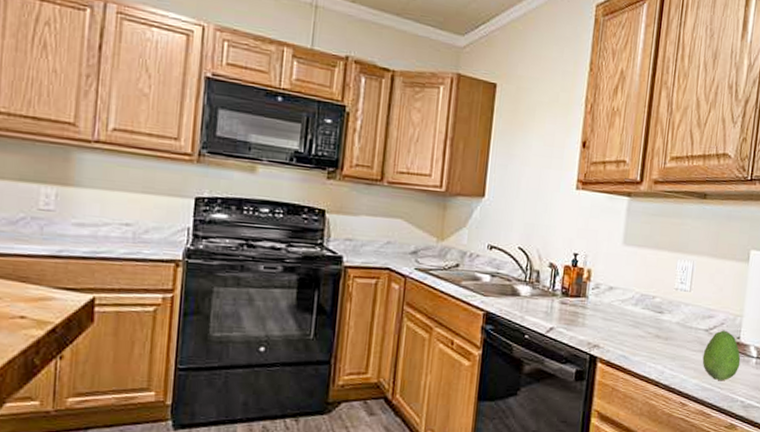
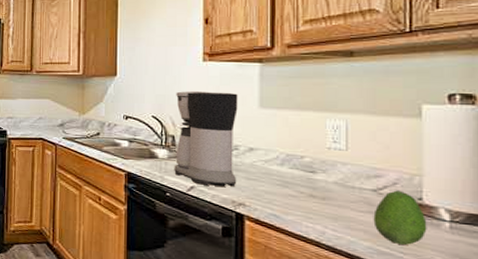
coffee maker: none [535,221,605,328] -> present [174,91,238,187]

